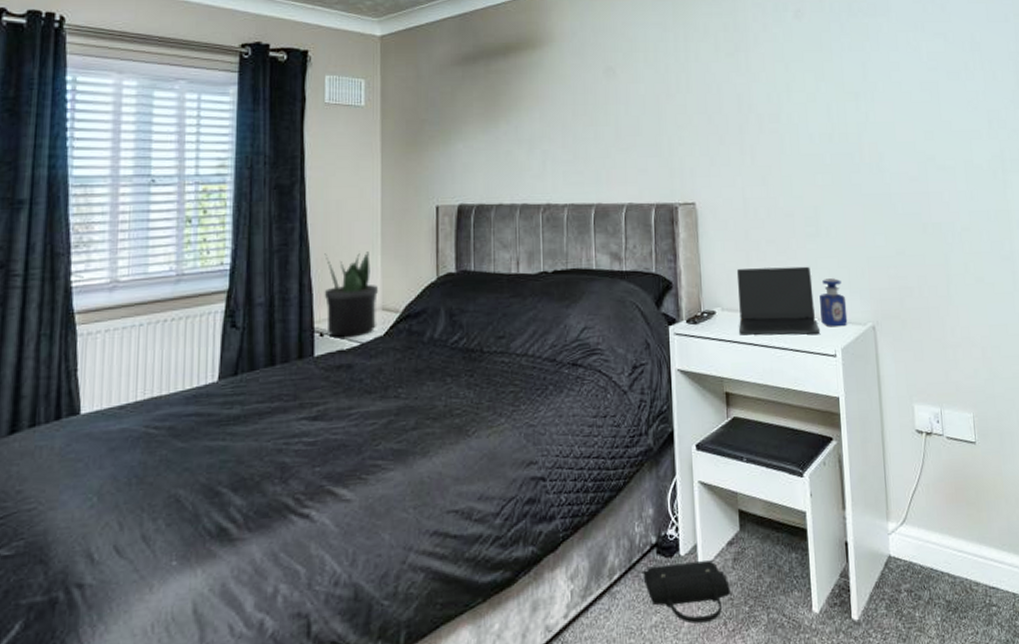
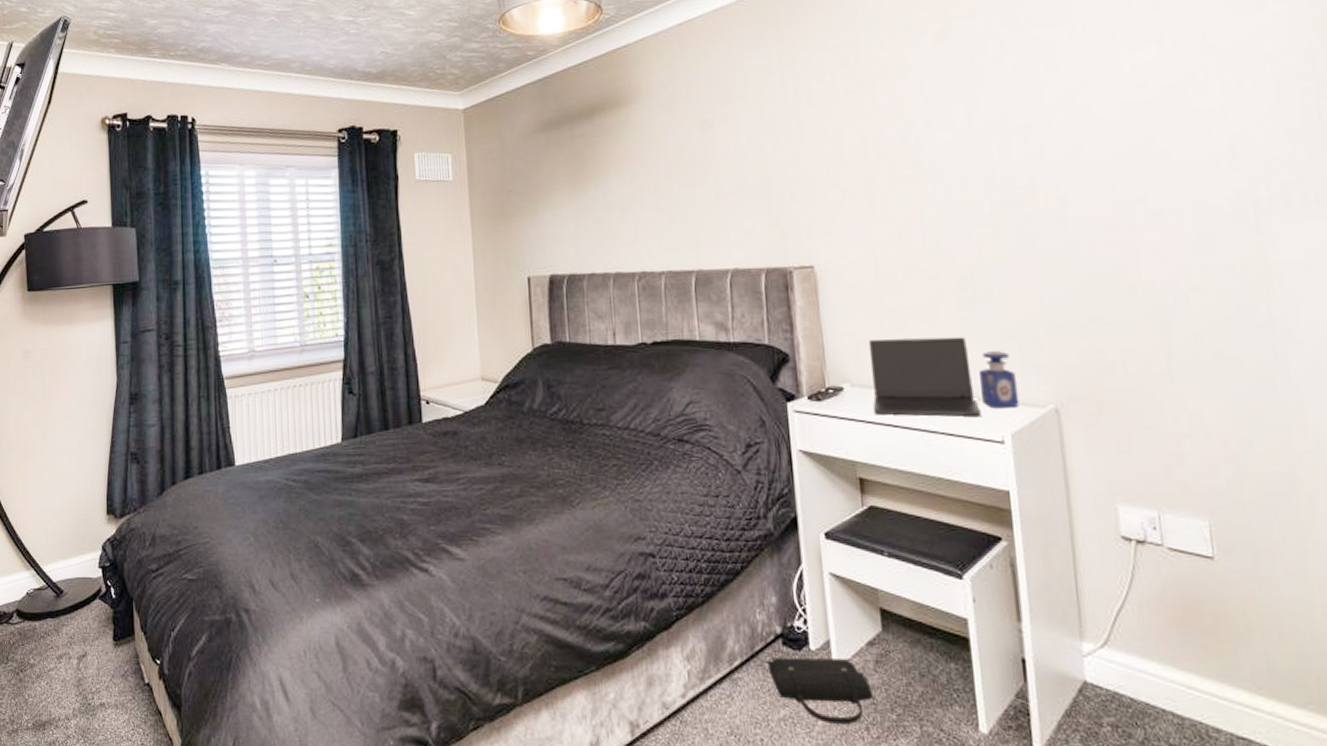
planter: present [324,252,378,337] -> none [425,323,477,405]

